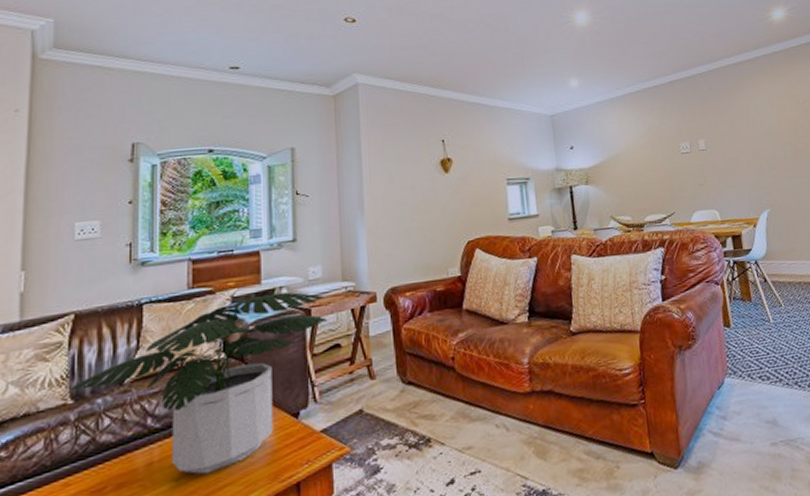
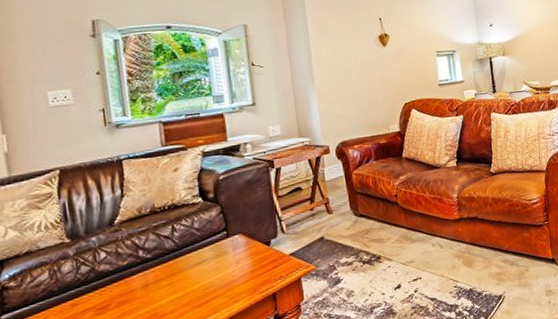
potted plant: present [71,292,327,475] -> none [66,147,289,291]

